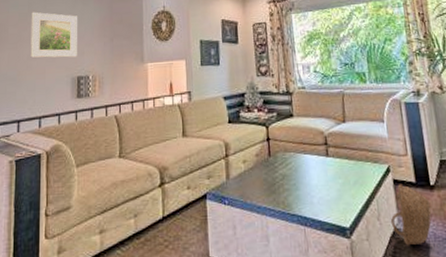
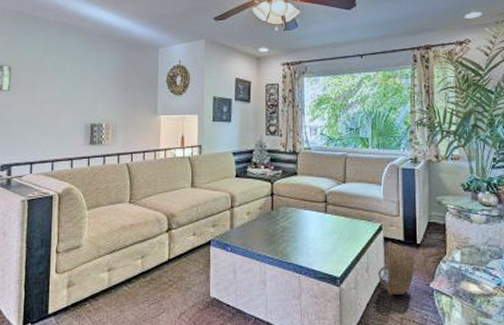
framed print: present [30,12,77,58] -> none [44,57,92,105]

